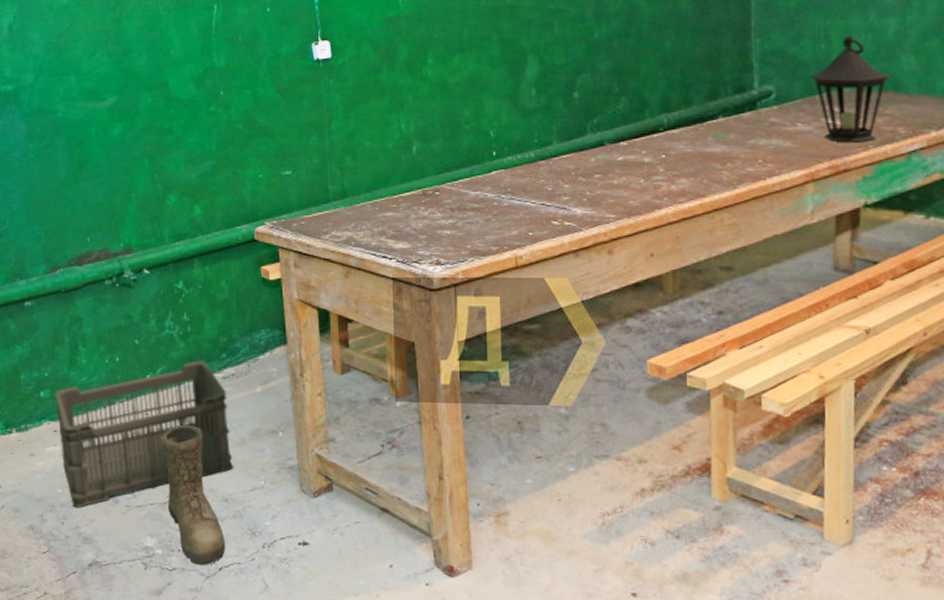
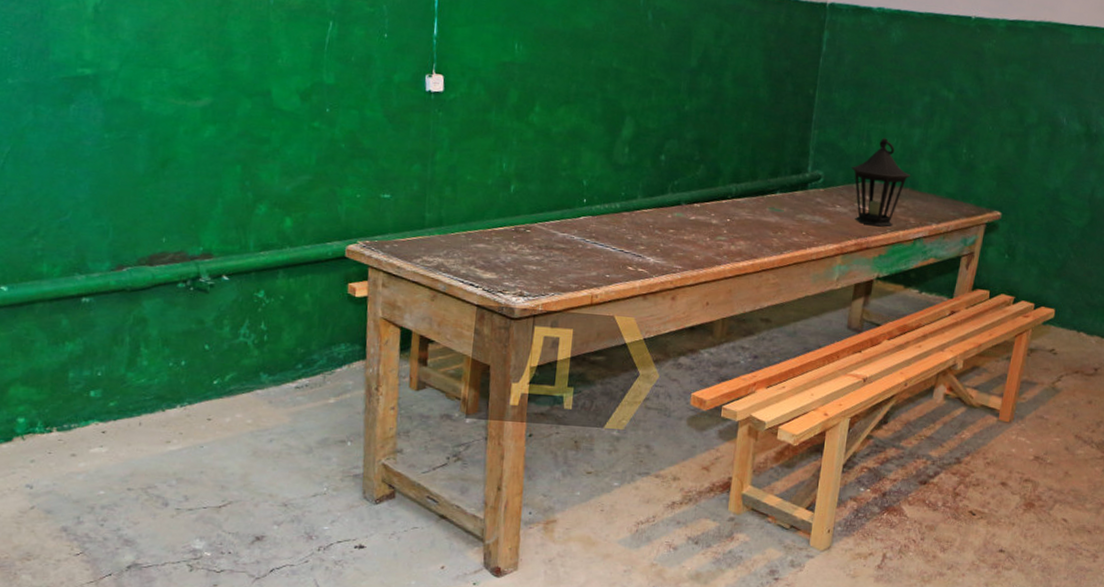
plastic crate: present [55,360,233,508] -> none [106,369,299,511]
boot: present [160,426,226,566] -> none [221,432,280,568]

